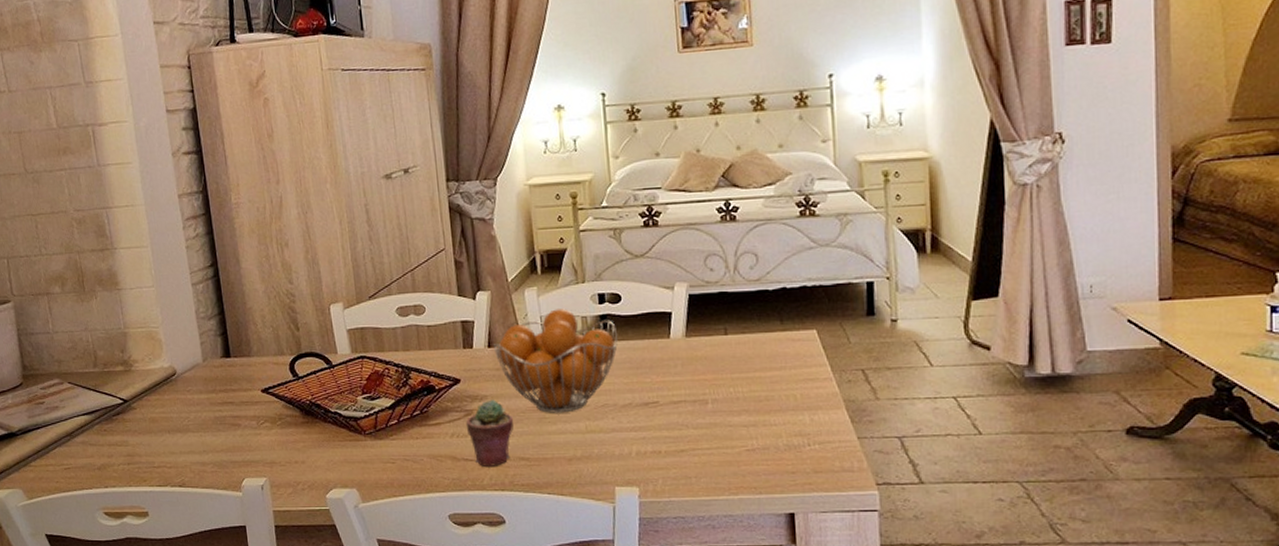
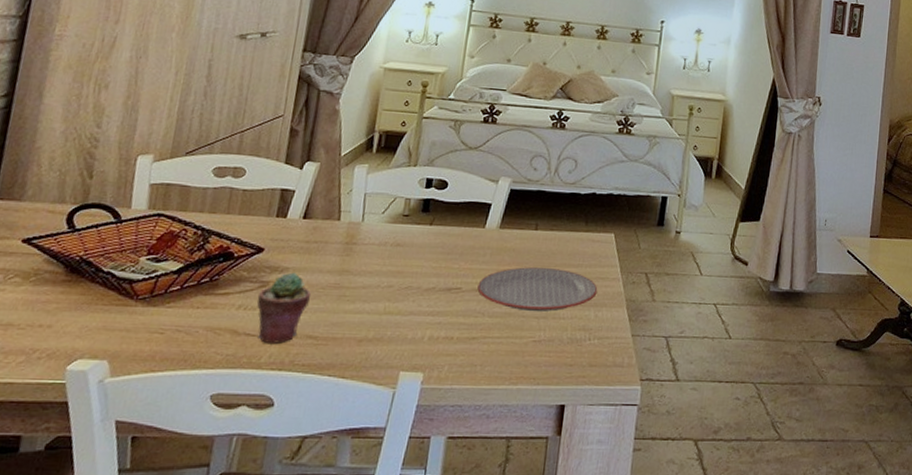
fruit basket: present [494,309,618,413] -> none [308,188,437,292]
plate: none [675,372,809,421] -> present [477,266,598,312]

